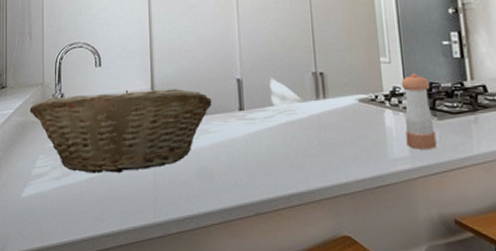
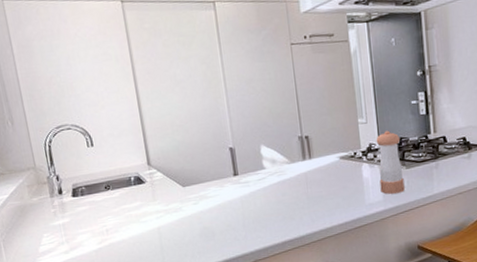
fruit basket: present [29,88,212,173] -> none [25,161,208,244]

